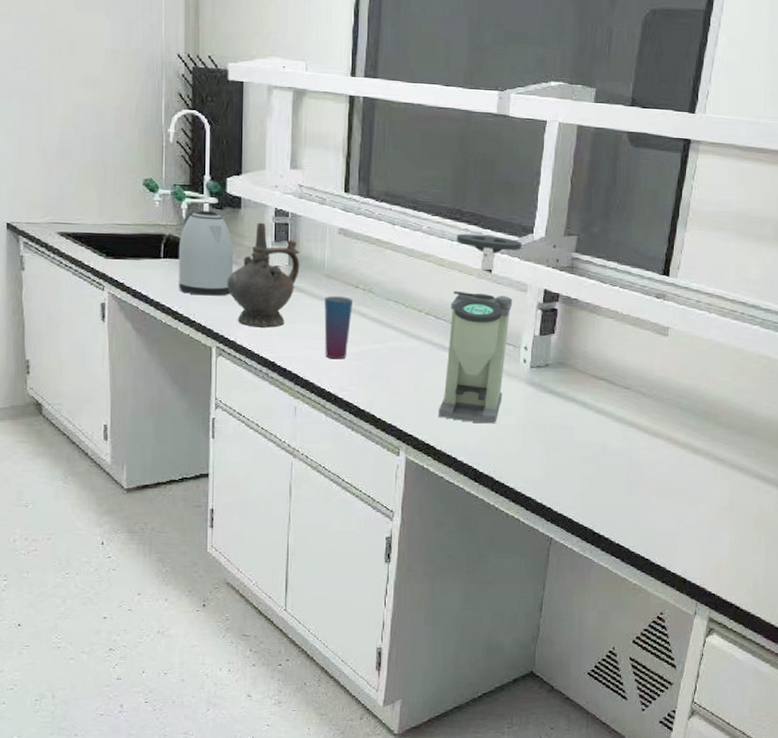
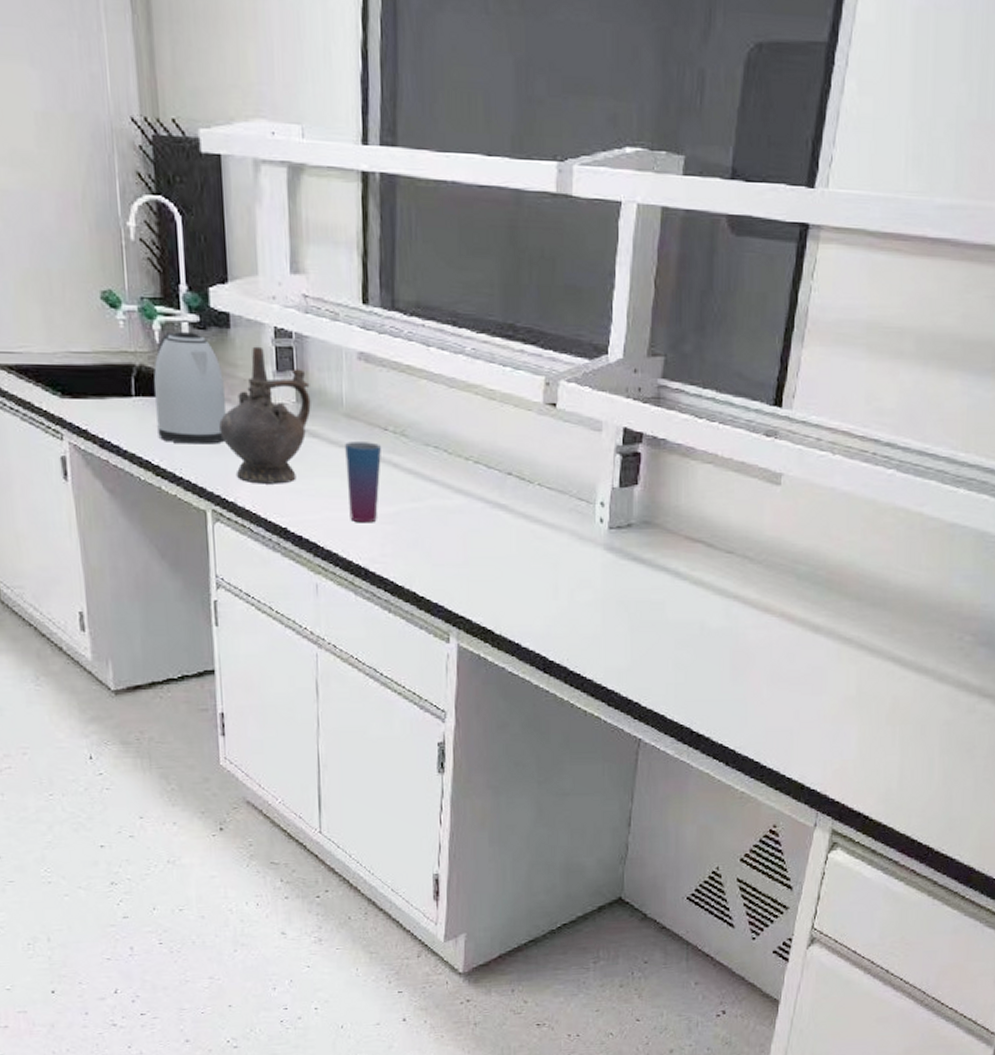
coffee grinder: present [438,233,523,424] -> none [495,356,594,601]

